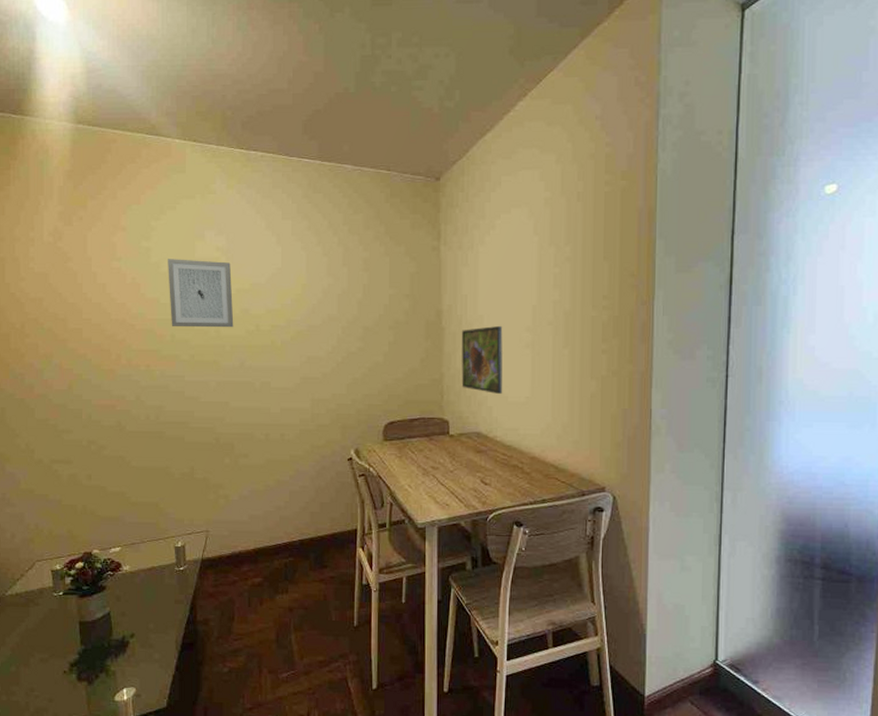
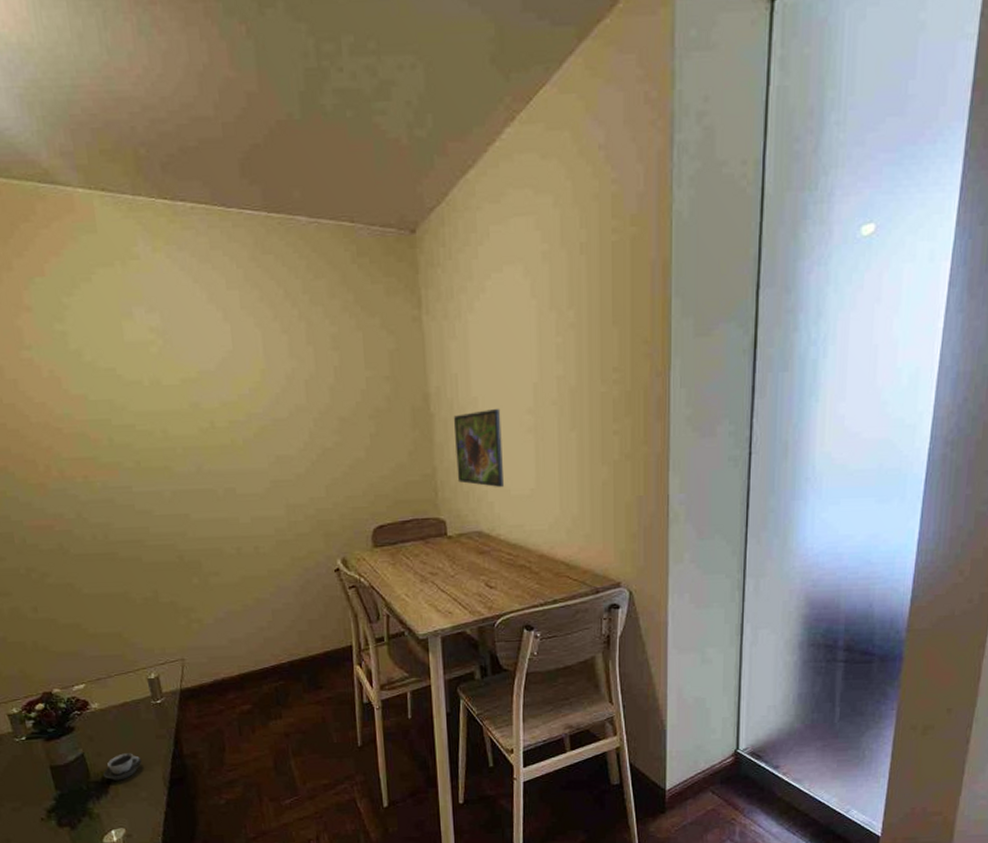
cup: none [123,615,159,641] -> present [102,753,142,781]
wall art: present [168,259,234,328] -> none [90,344,184,429]

